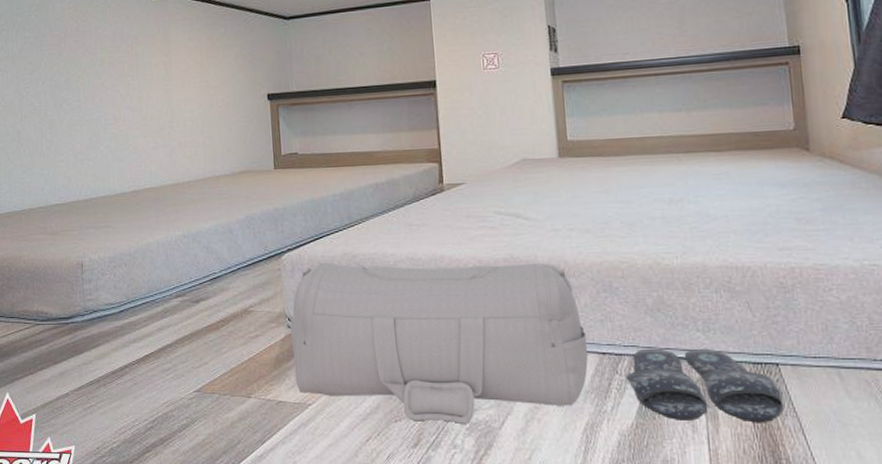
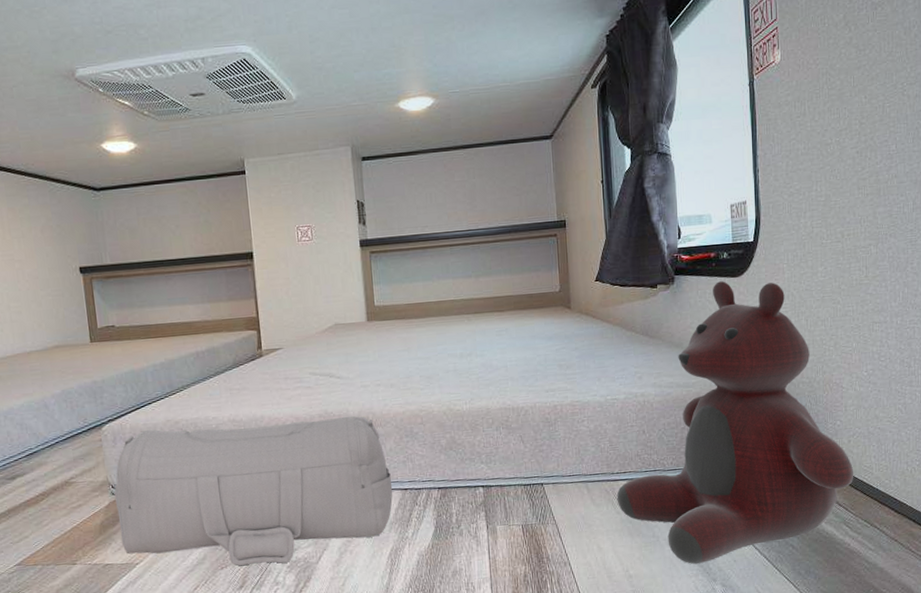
slippers: present [625,348,784,422] -> none [424,477,546,538]

